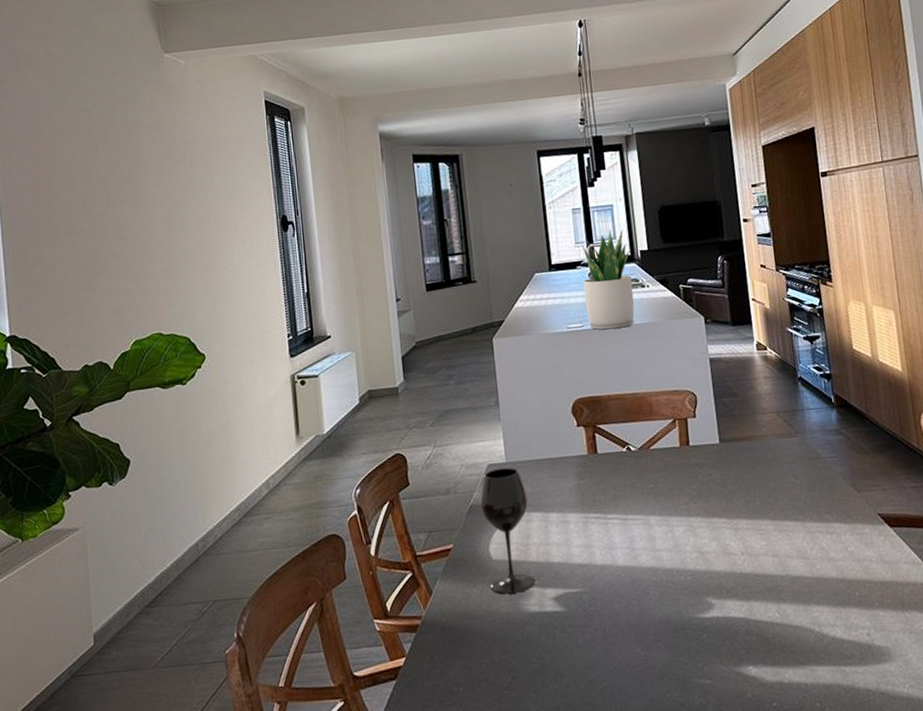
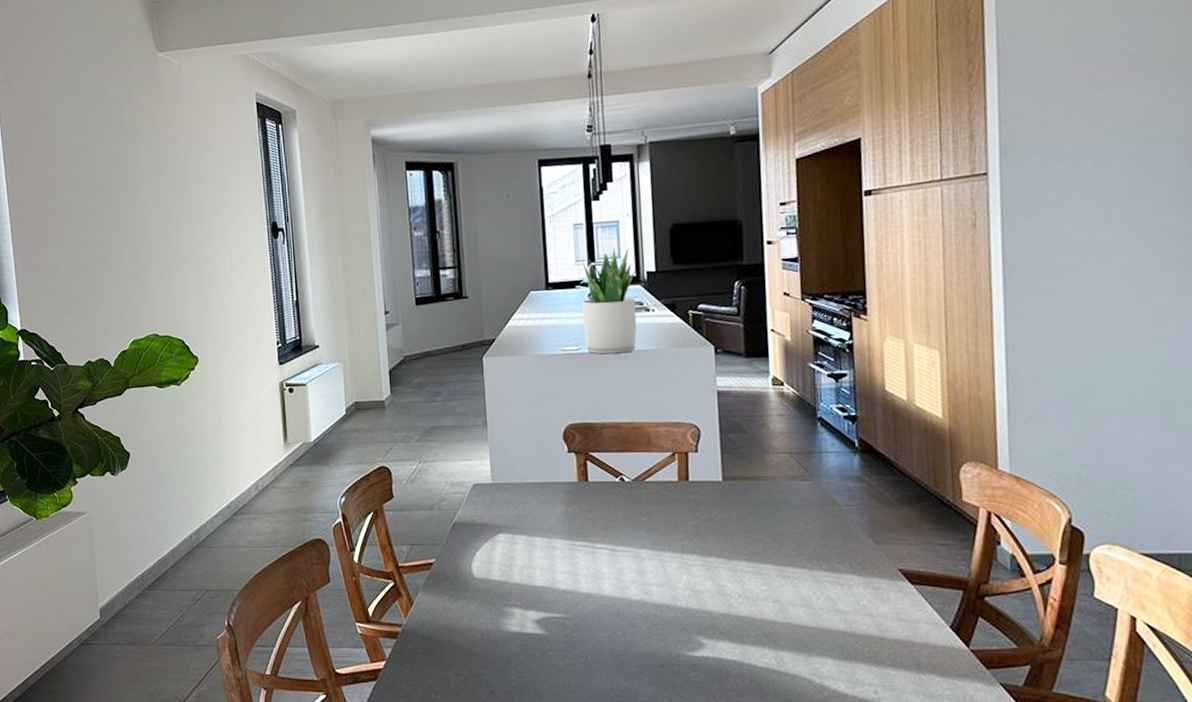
wineglass: present [480,467,535,594] -> none [464,488,517,612]

